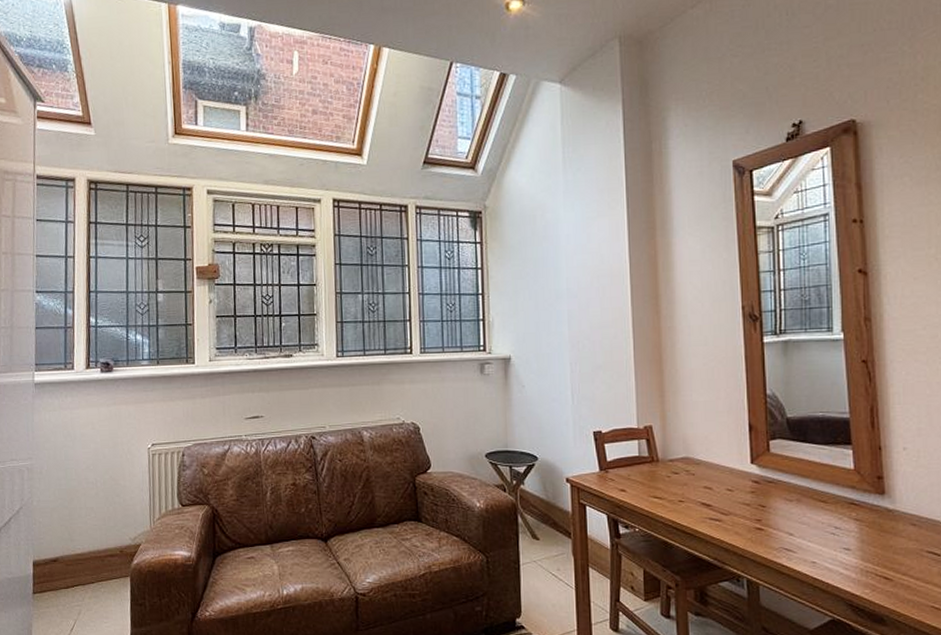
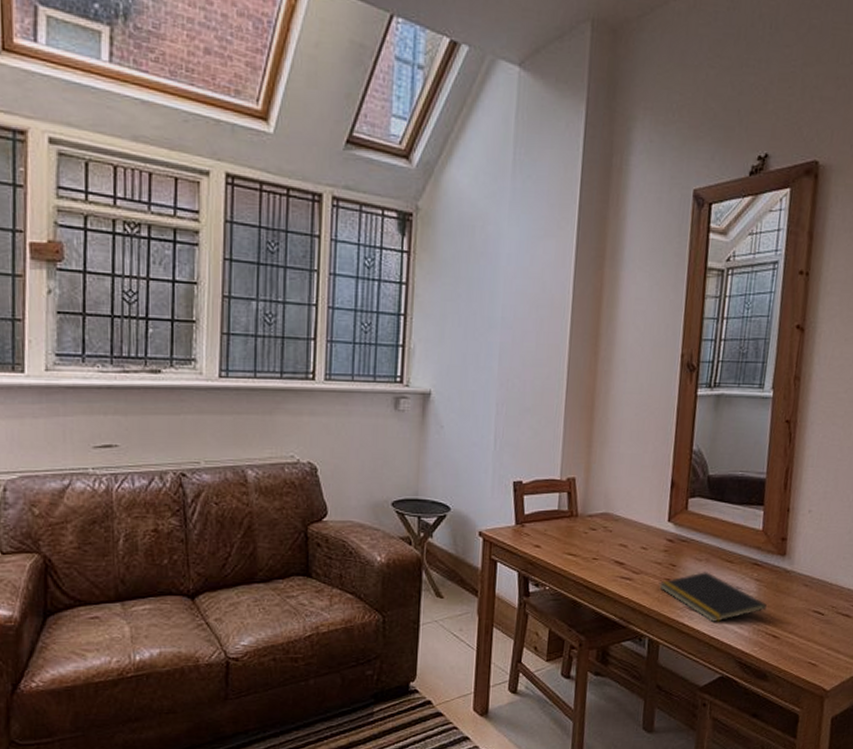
notepad: none [750,512,873,564] -> present [658,572,768,623]

